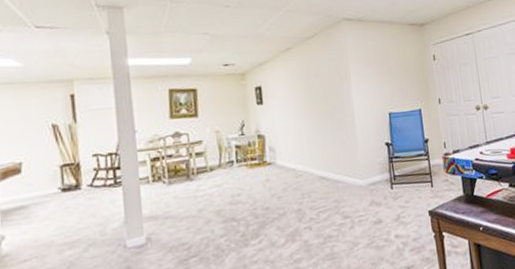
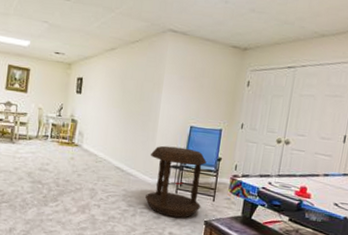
side table: none [355,136,420,218] -> present [145,145,207,218]

